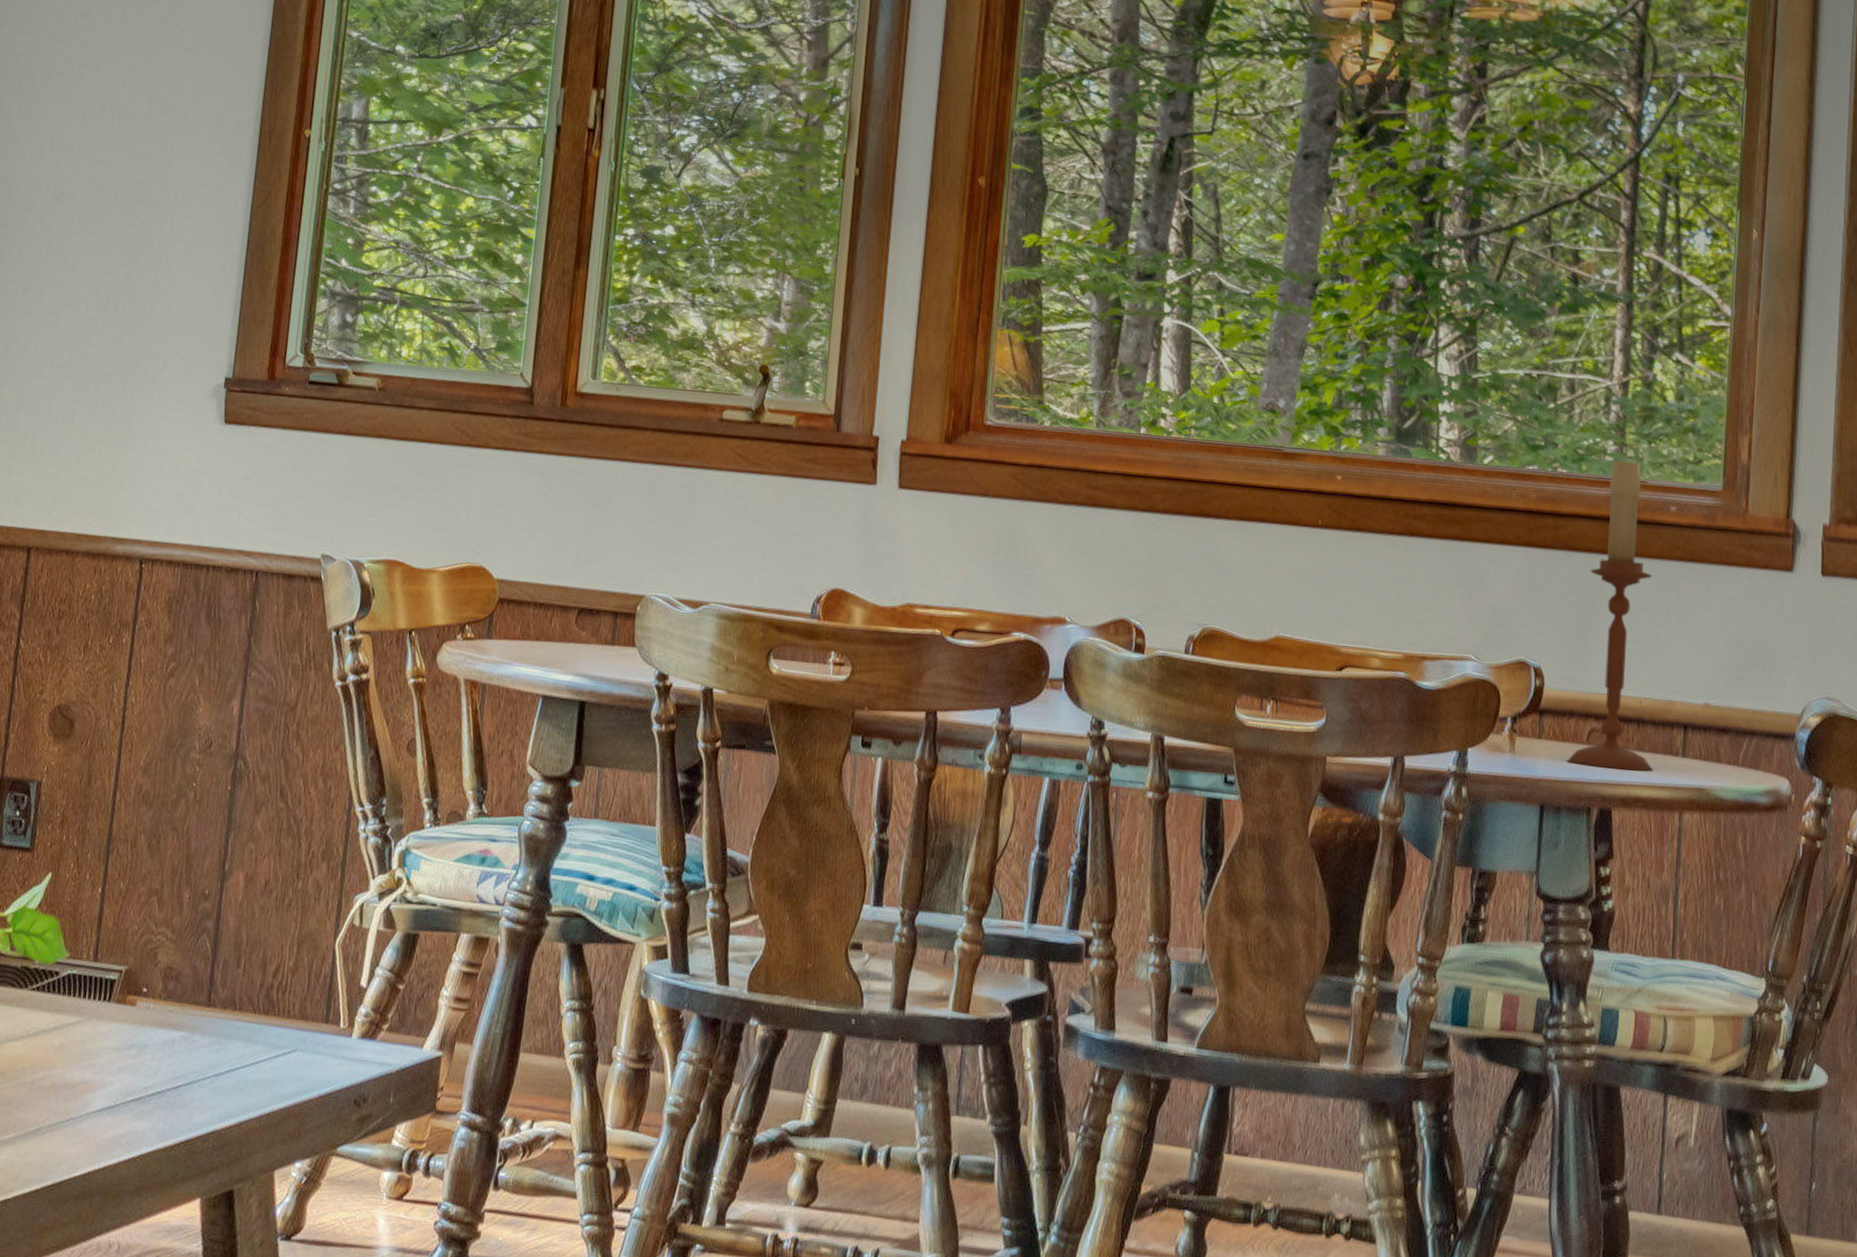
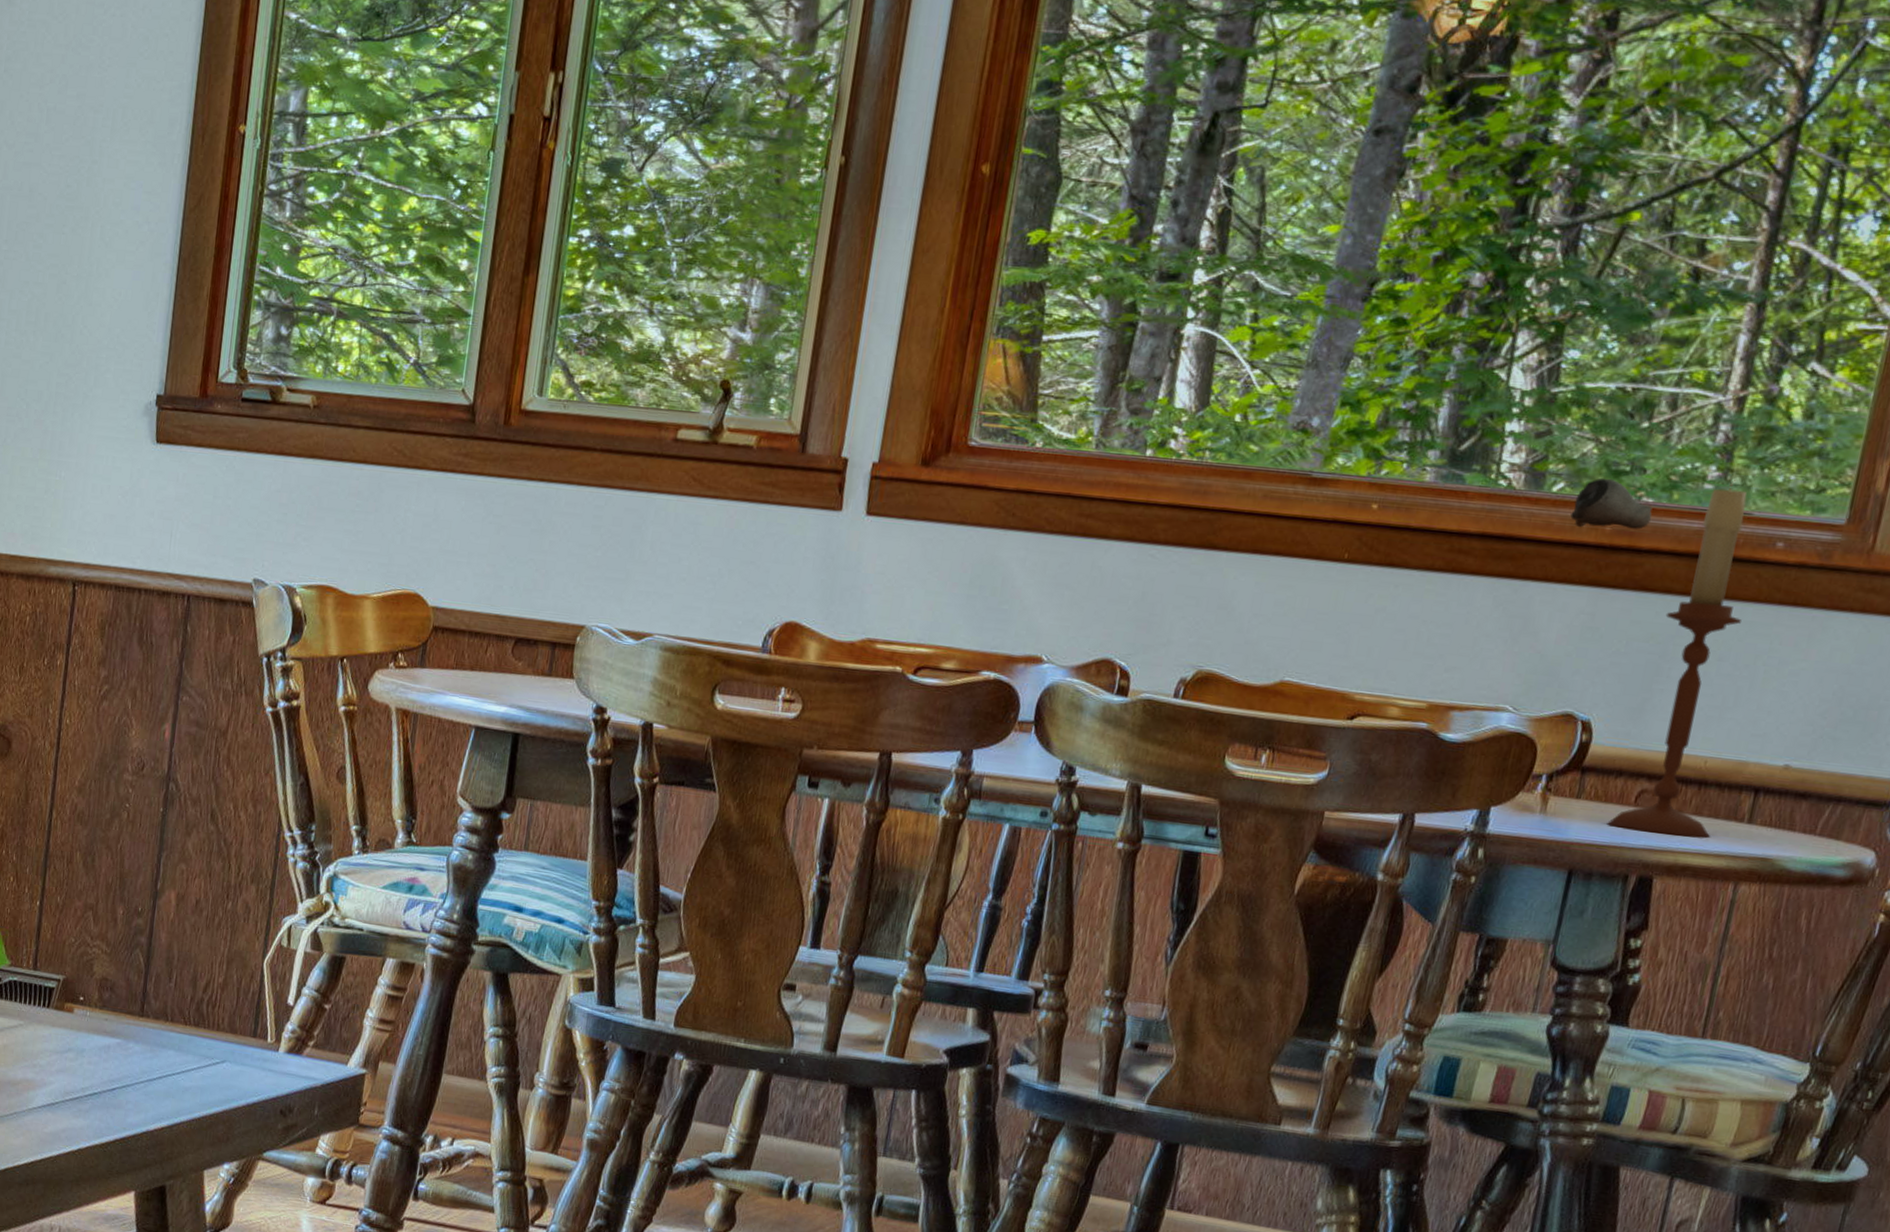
bird figurine: none [1501,451,1568,496] -> present [1570,478,1653,530]

